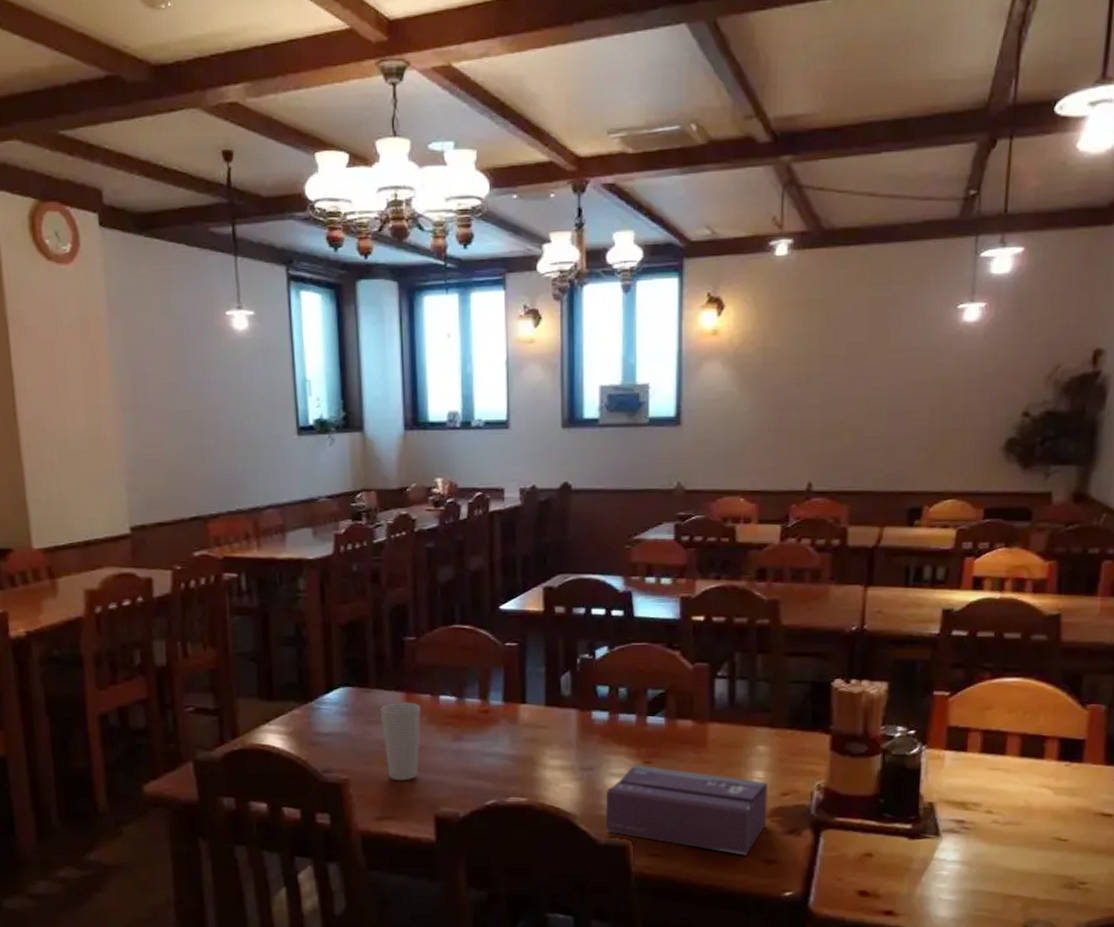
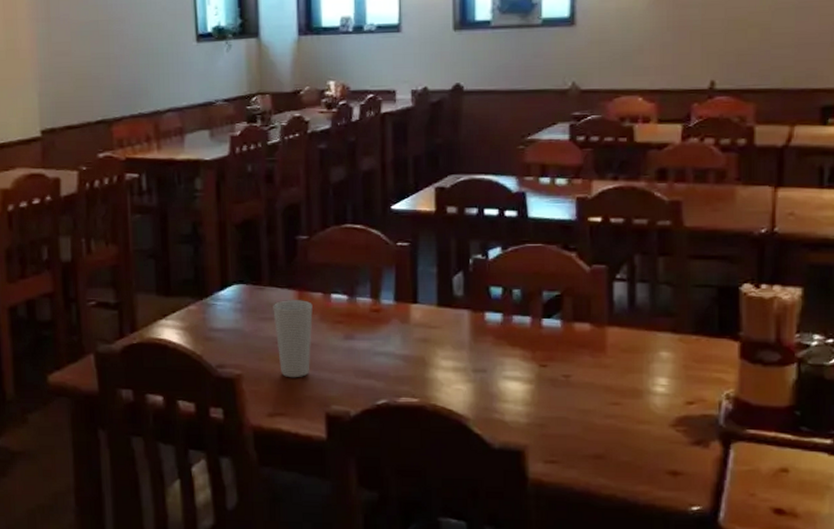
tissue box: present [606,765,769,855] -> none [500,368,673,466]

